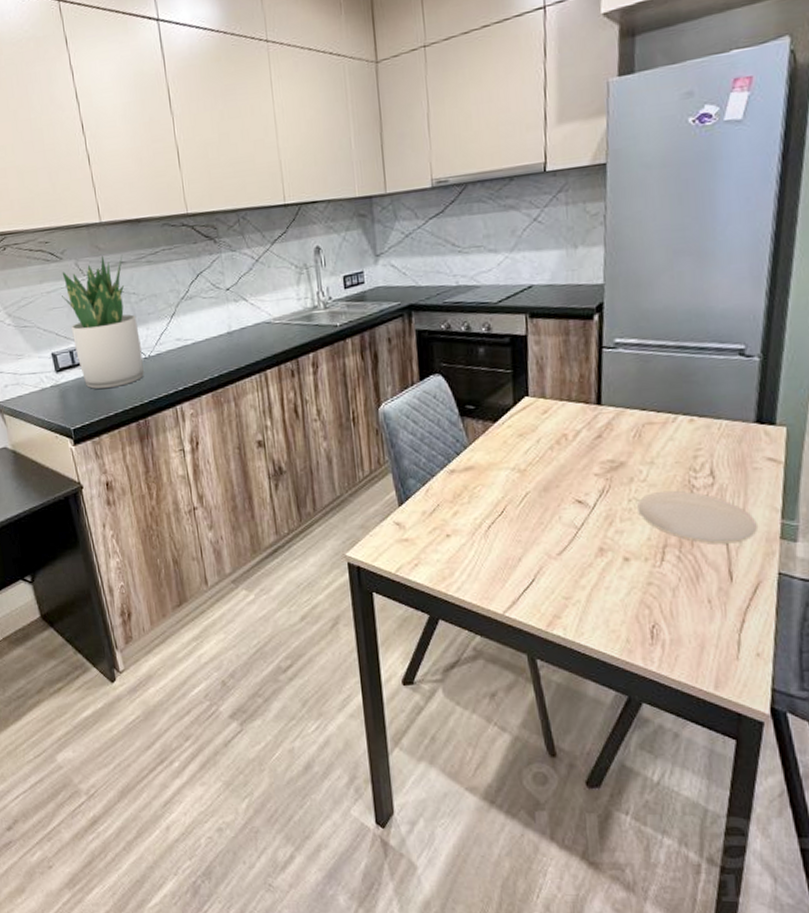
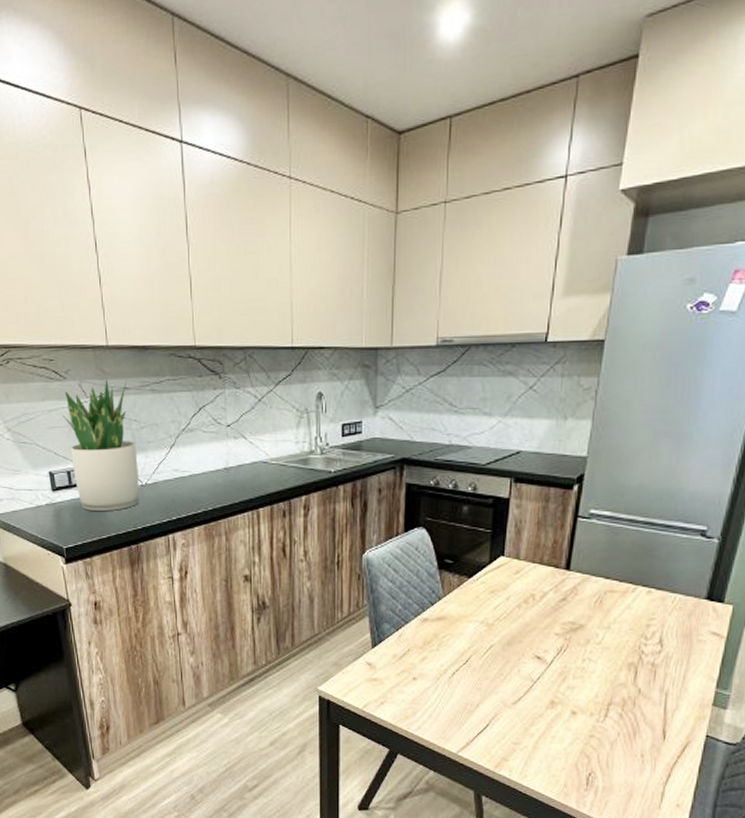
plate: present [637,490,757,544] -> none [590,654,694,706]

